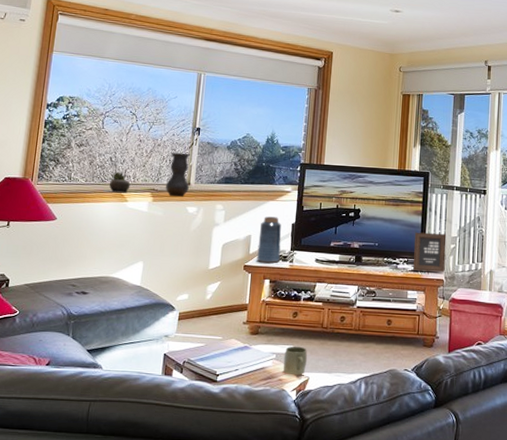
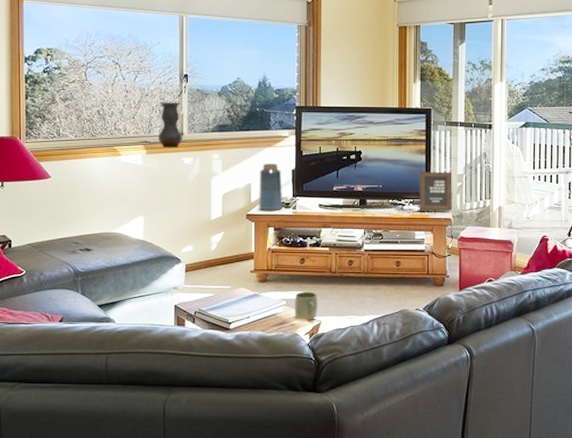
succulent plant: present [109,171,131,194] -> none [100,125,122,147]

